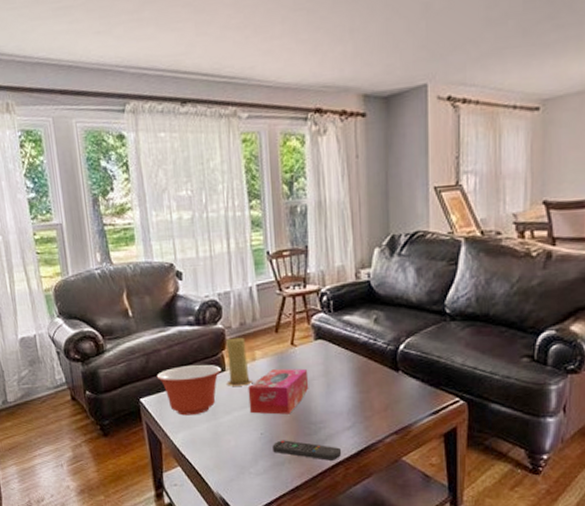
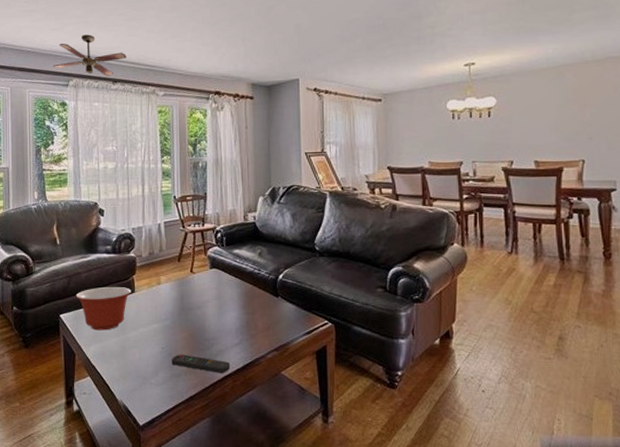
ceiling fan: none [103,36,197,95] -> present [53,34,127,76]
candle: present [226,337,253,386] -> none [135,265,157,306]
tissue box: present [248,368,309,415] -> none [153,292,204,332]

